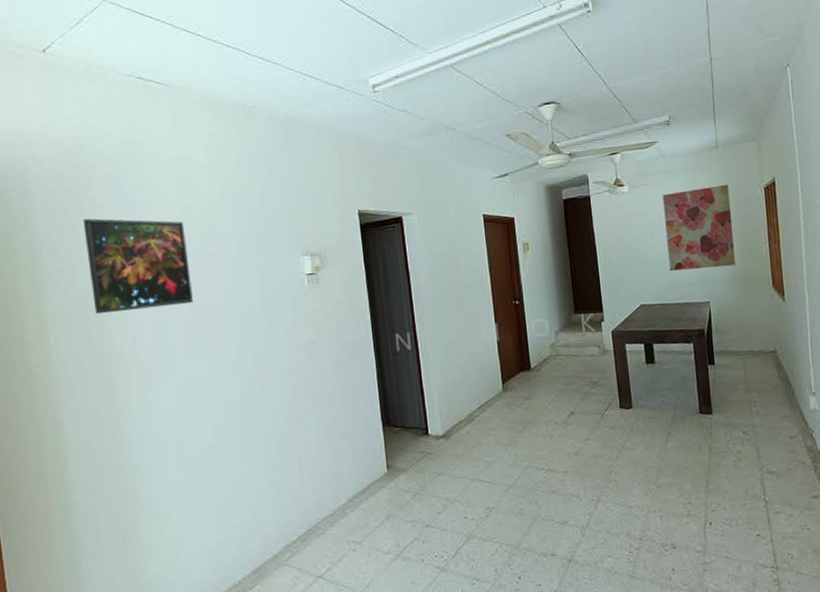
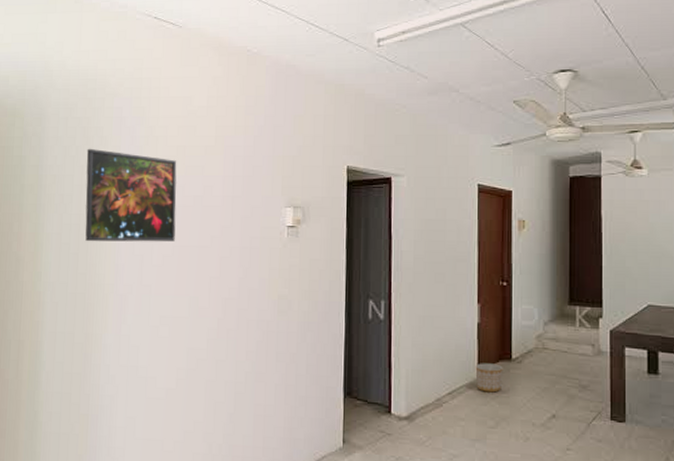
planter: none [499,375,525,402] -> present [475,363,503,393]

